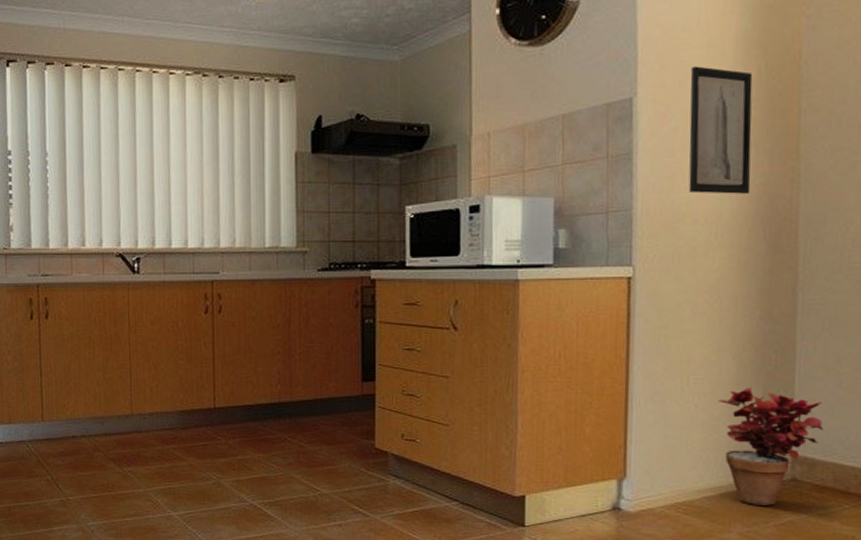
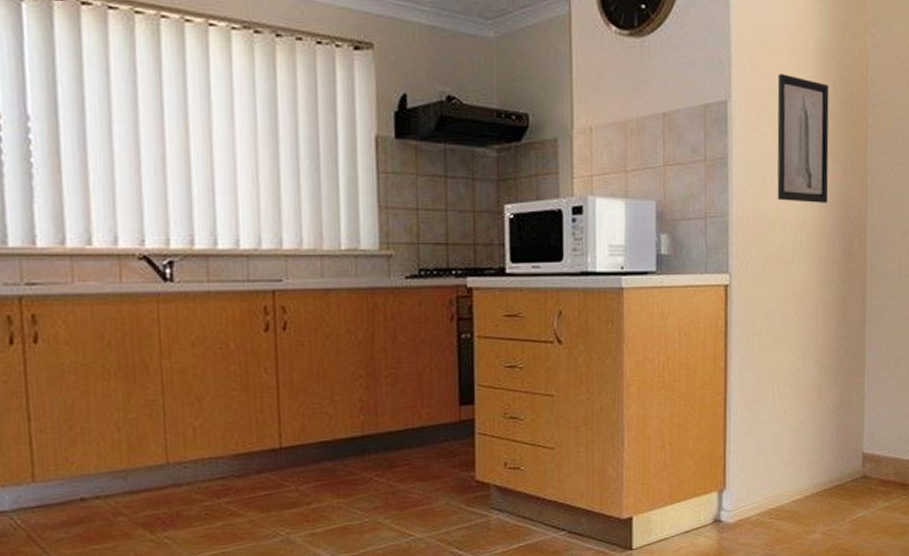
potted plant: present [718,387,824,506] -> none [803,391,887,504]

